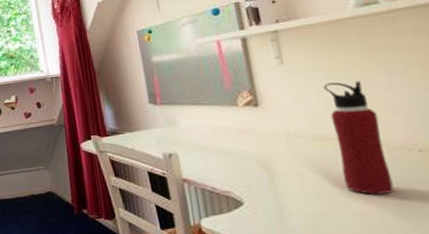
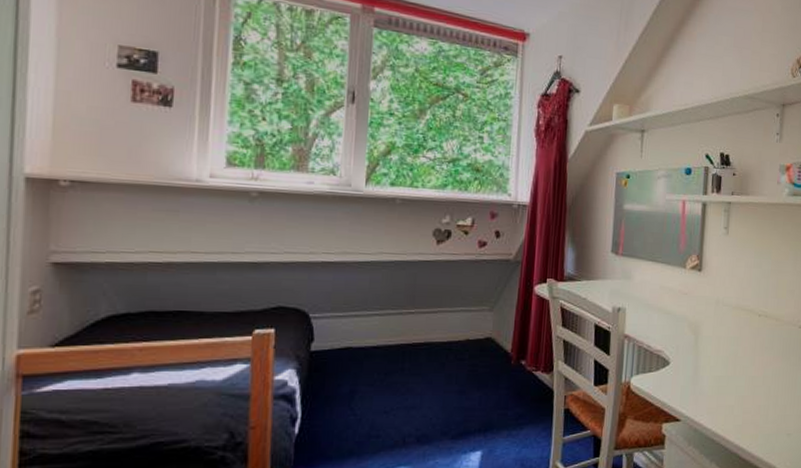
water bottle: present [323,81,395,195] -> none [747,259,781,361]

